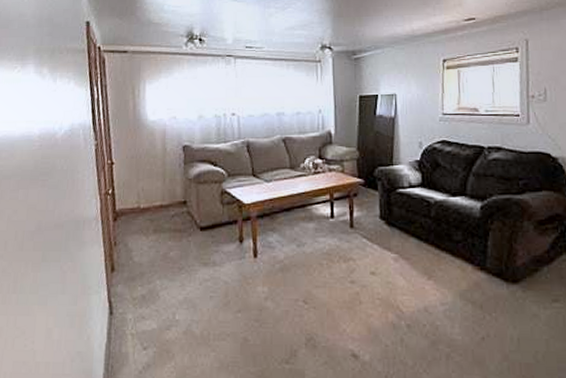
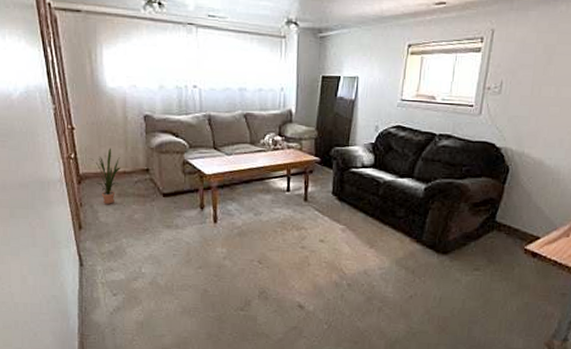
house plant: none [126,181,158,242] -> present [89,148,121,204]

